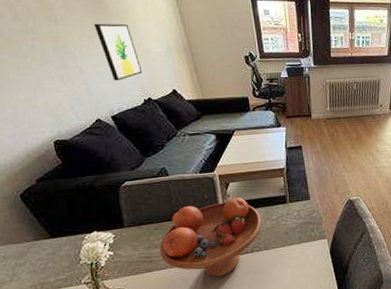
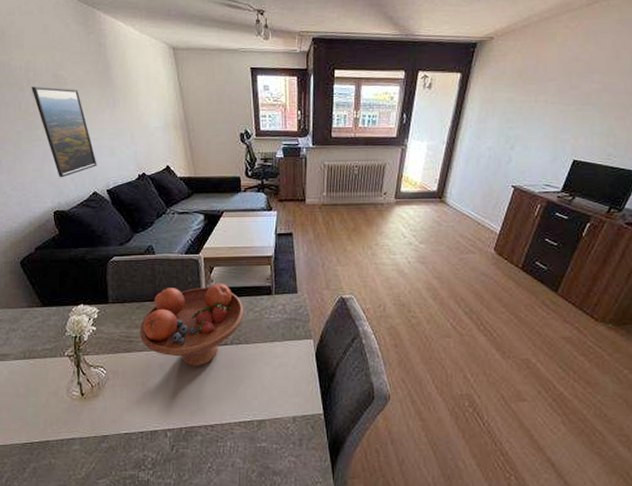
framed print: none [13,12,98,107] -> present [32,86,97,178]
wall art: present [94,23,143,81] -> none [100,97,140,155]

